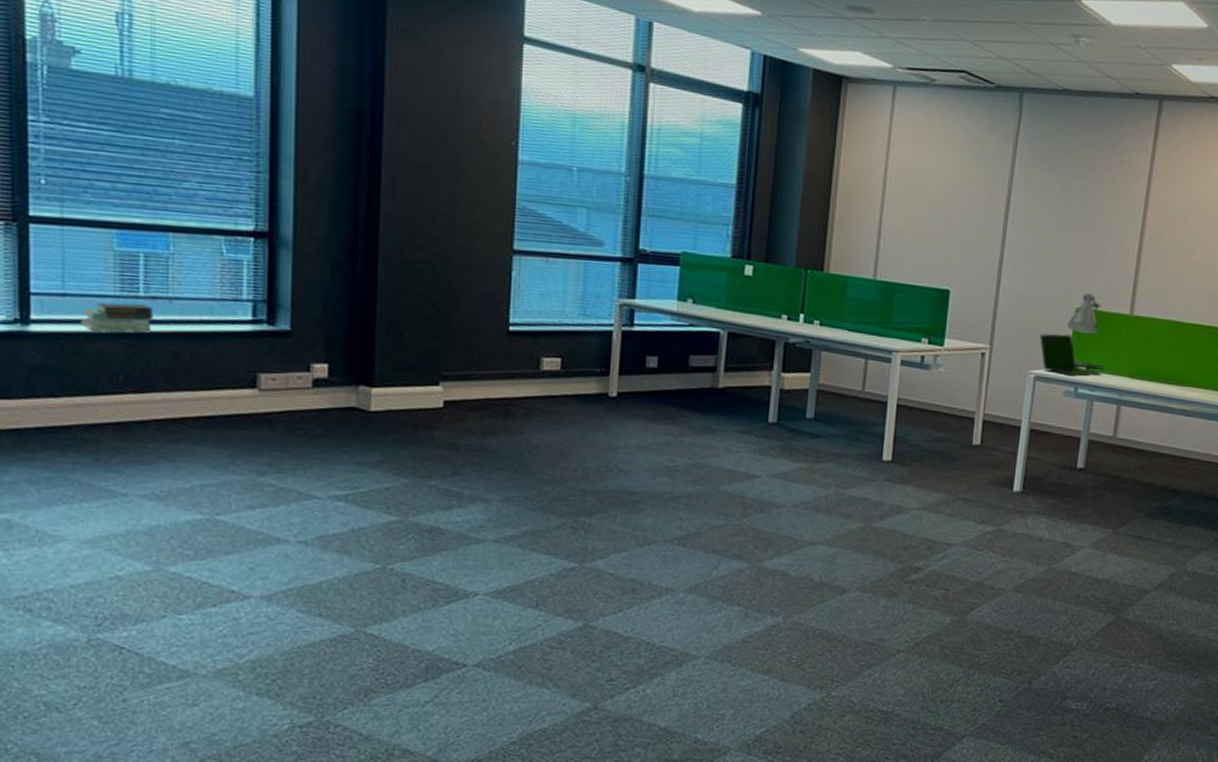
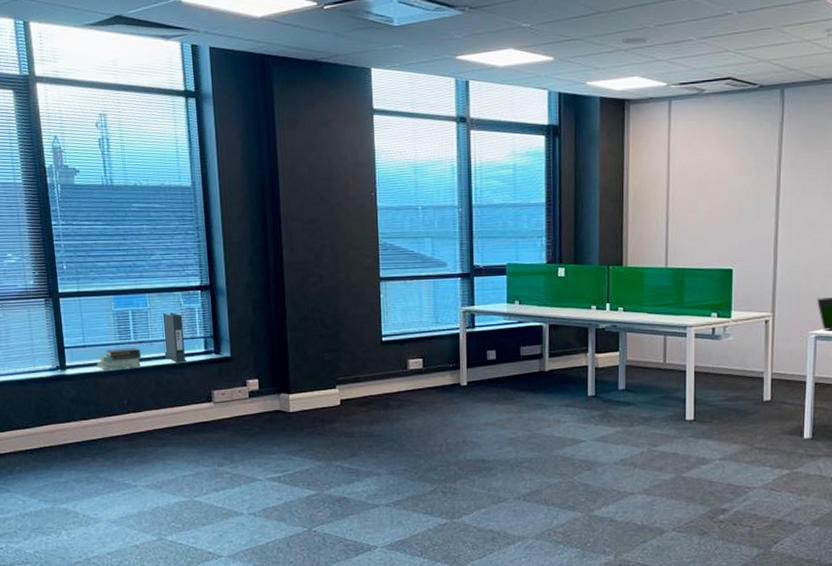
binder: none [190,261,222,332] -> present [161,312,185,363]

